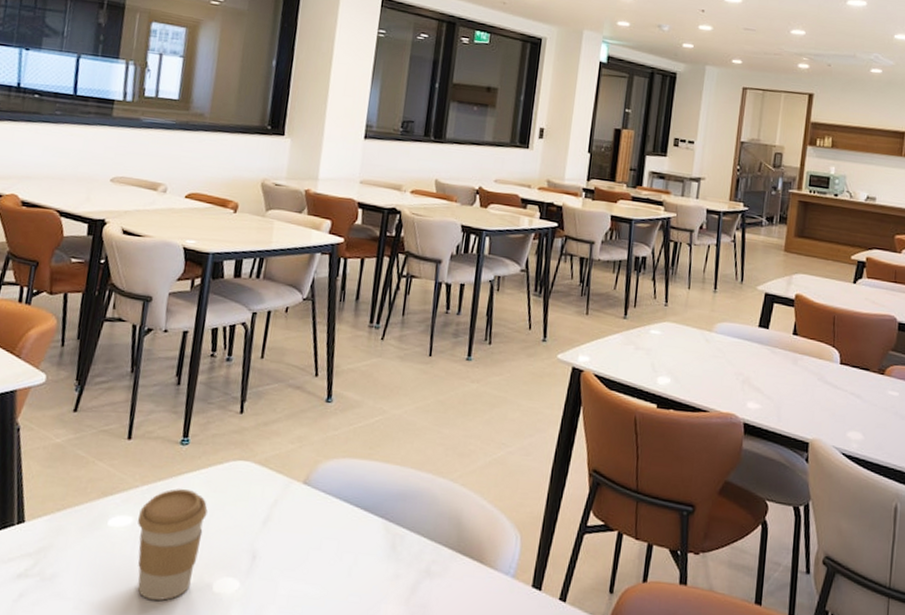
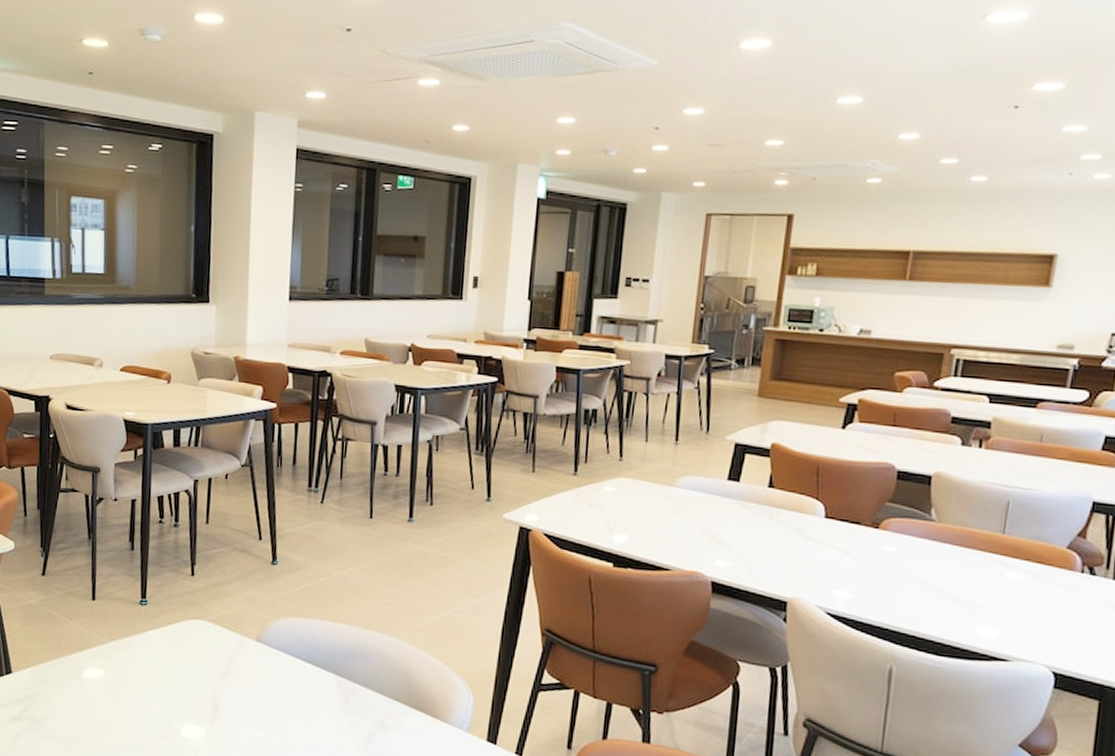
coffee cup: present [137,489,208,601] -> none [109,645,170,744]

